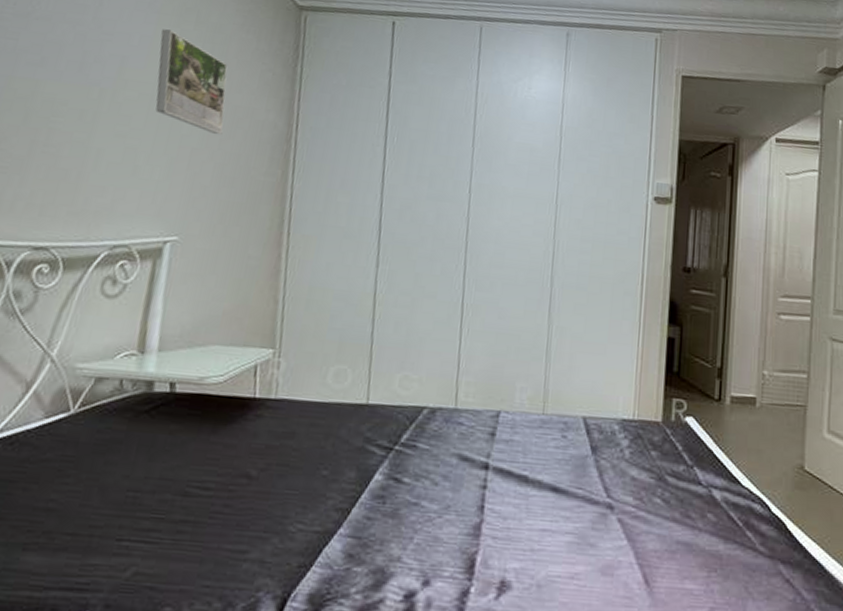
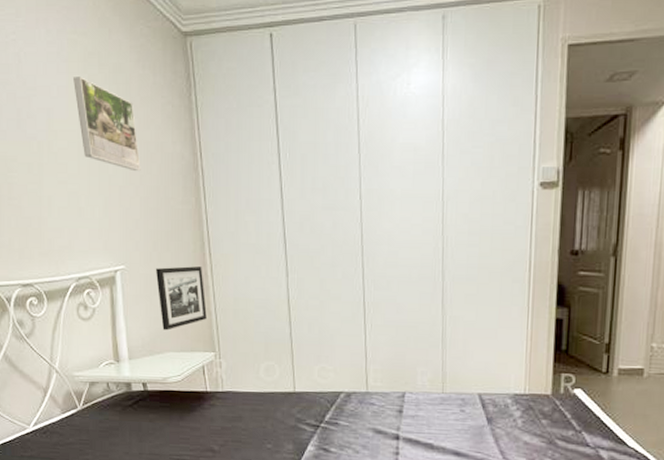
picture frame: none [211,243,276,319] -> present [156,266,207,331]

